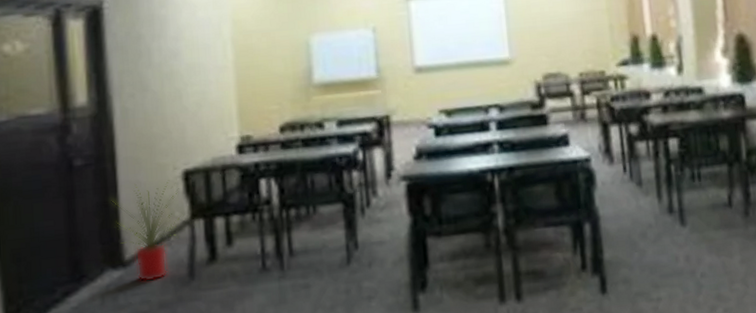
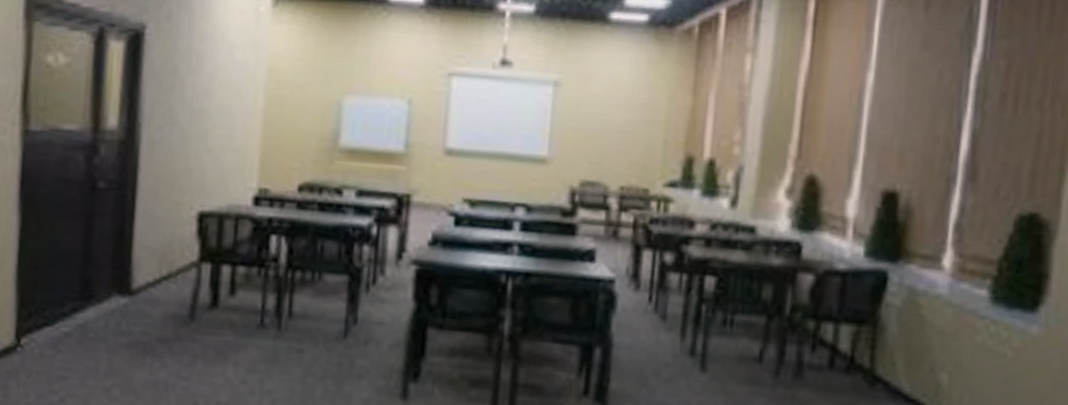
house plant: present [111,180,182,283] -> none [127,216,193,316]

